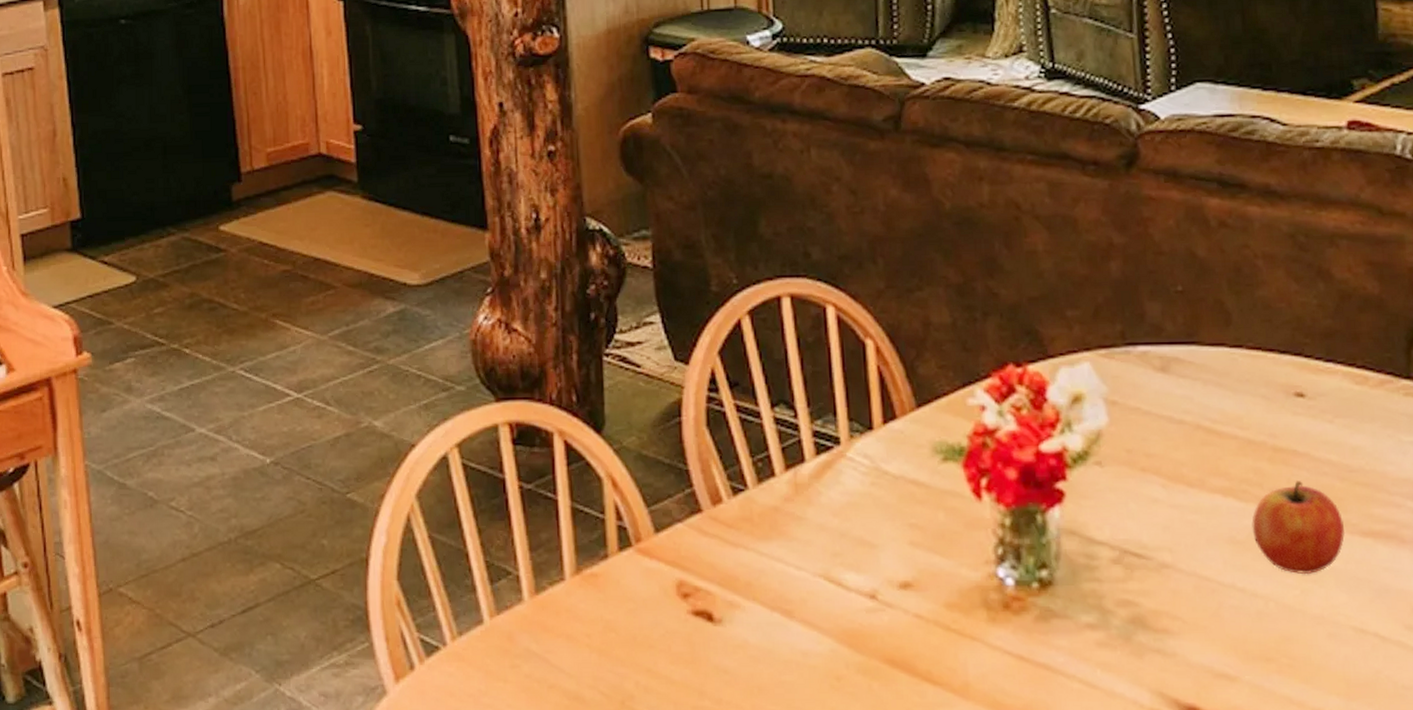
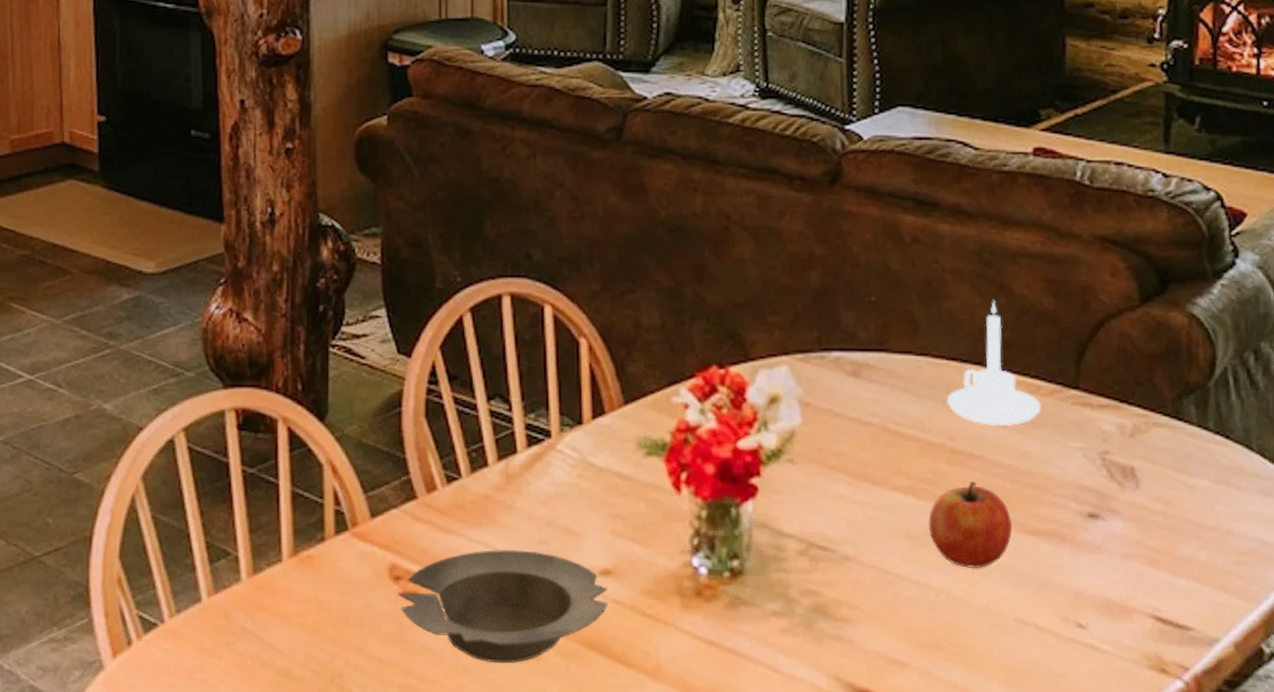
bowl: none [688,562,910,683] -> present [399,549,609,664]
candle holder: none [1265,285,1371,422] -> present [946,299,1042,427]

